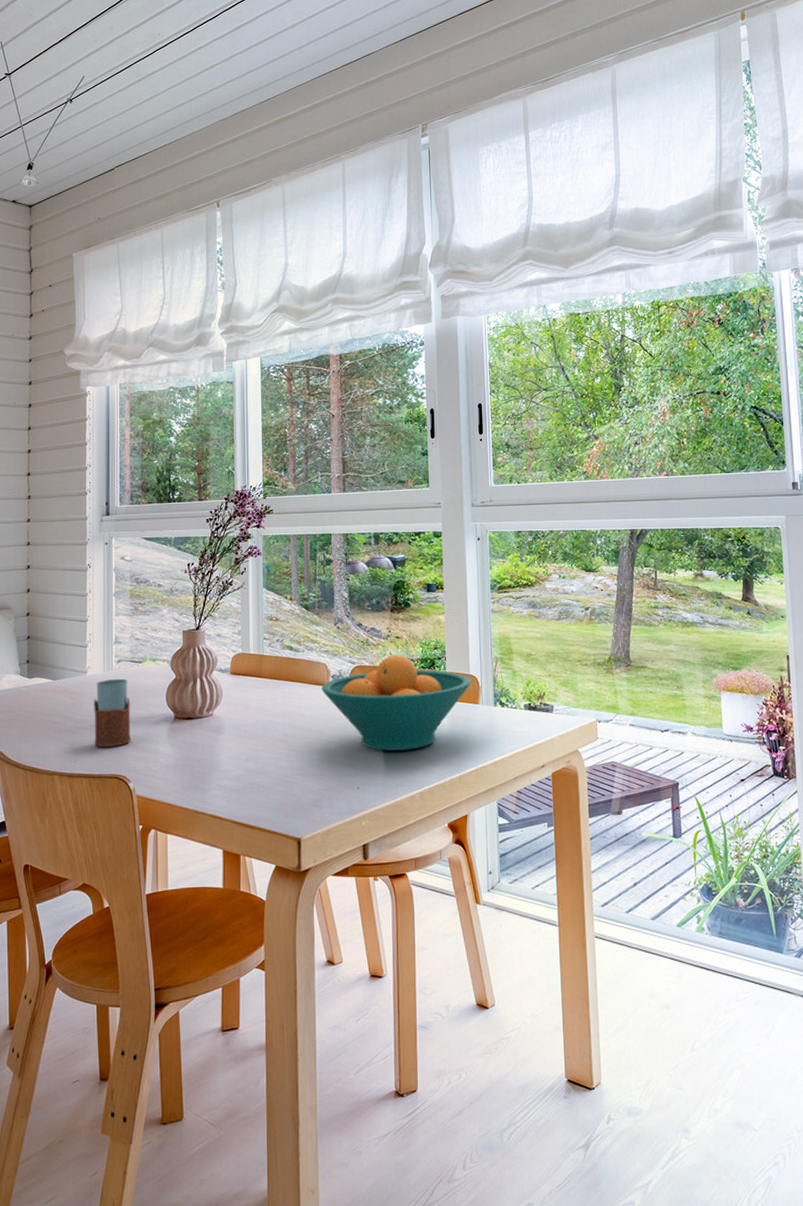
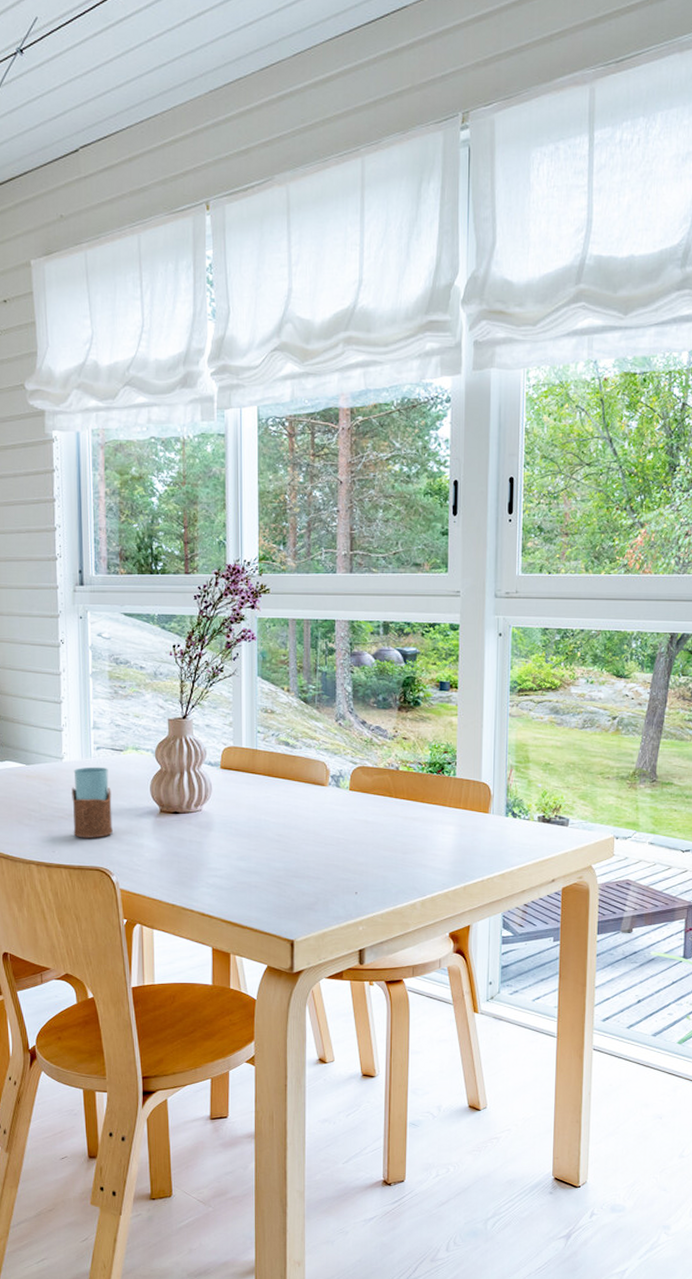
fruit bowl: present [321,655,472,751] -> none [319,757,483,858]

